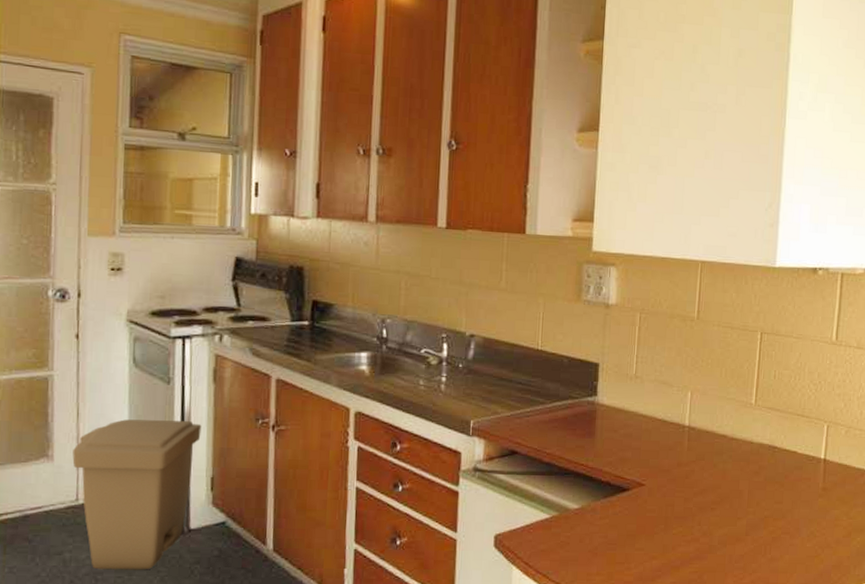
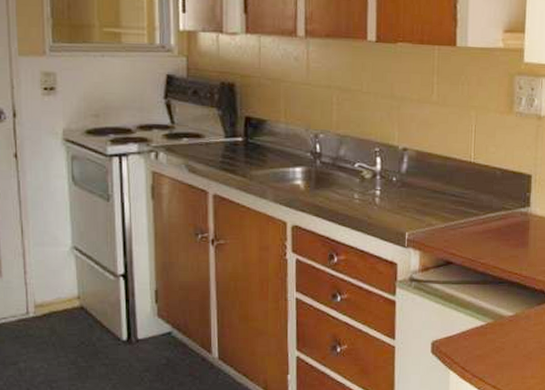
trash can: present [72,419,202,570] -> none [20,236,143,378]

